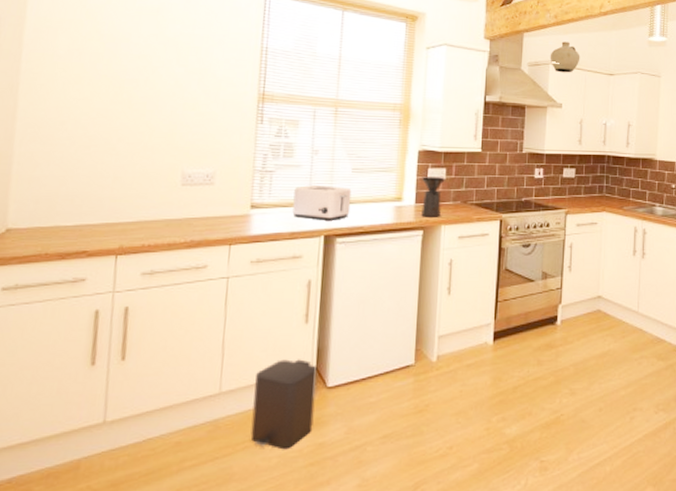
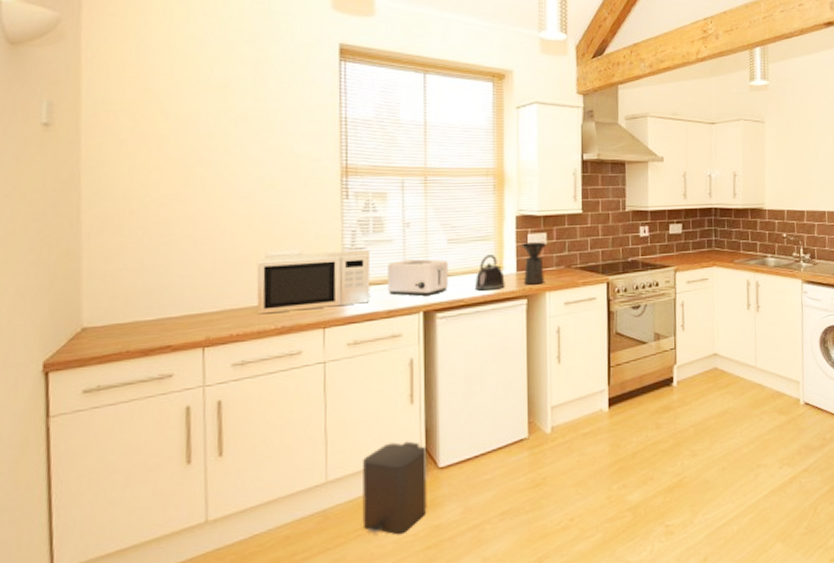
microwave: none [169,172,279,228] -> present [256,250,371,315]
kettle: none [374,185,404,221] -> present [474,254,505,292]
ceramic jug: present [550,41,580,73] -> none [647,91,680,125]

